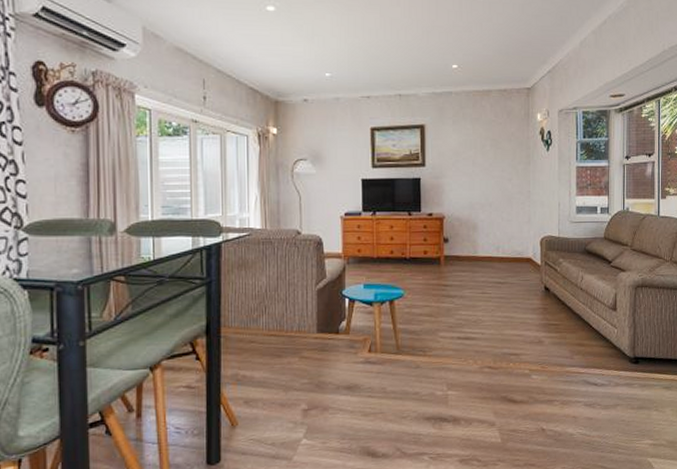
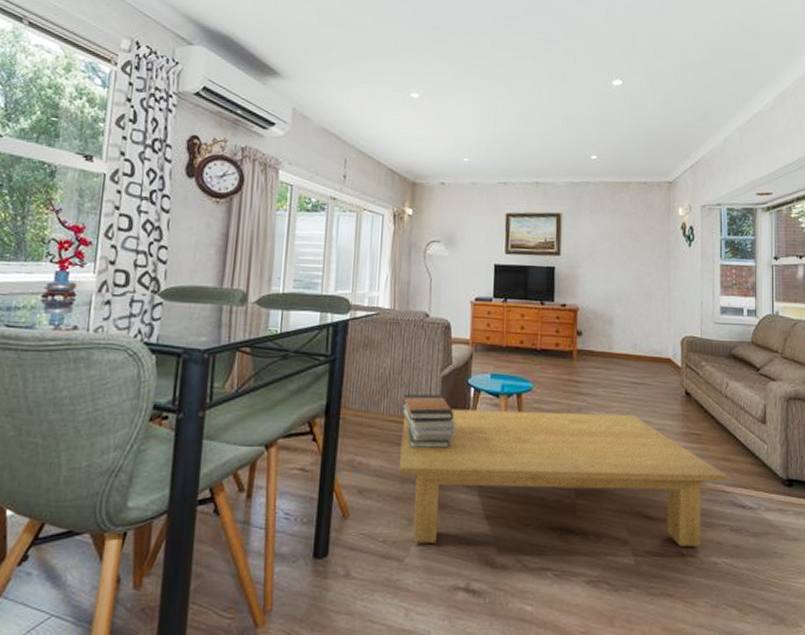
book stack: none [281,306,332,359] -> present [403,393,455,449]
coffee table: none [281,311,582,443] -> present [398,409,727,546]

